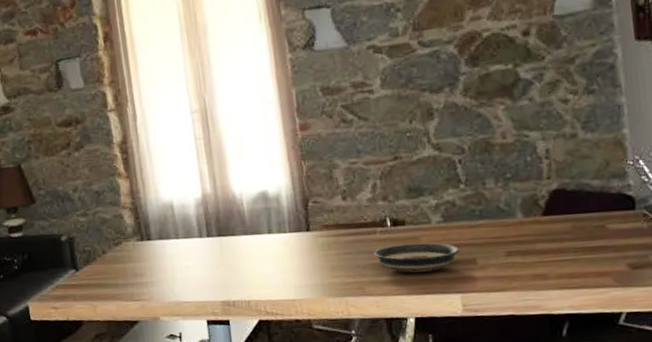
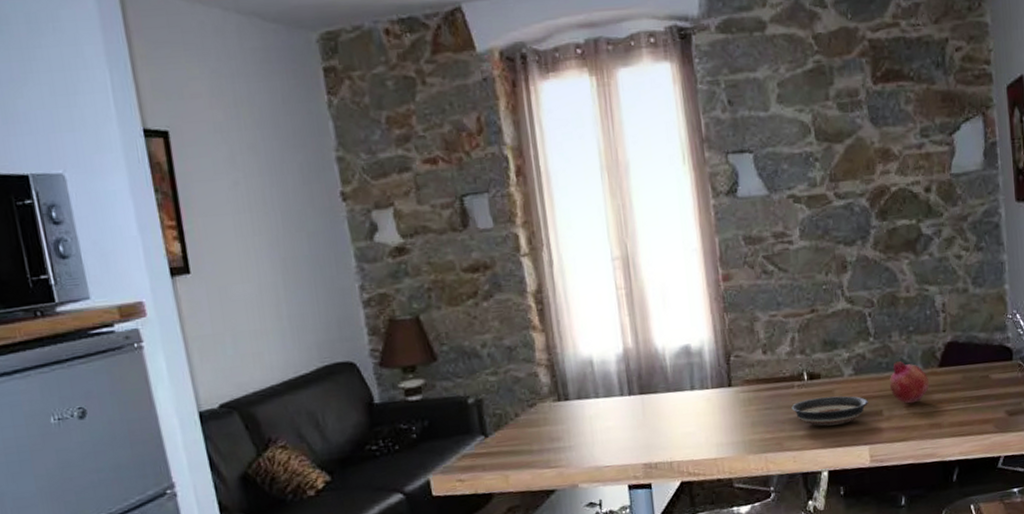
fruit: none [483,208,532,253] -> present [889,360,930,404]

